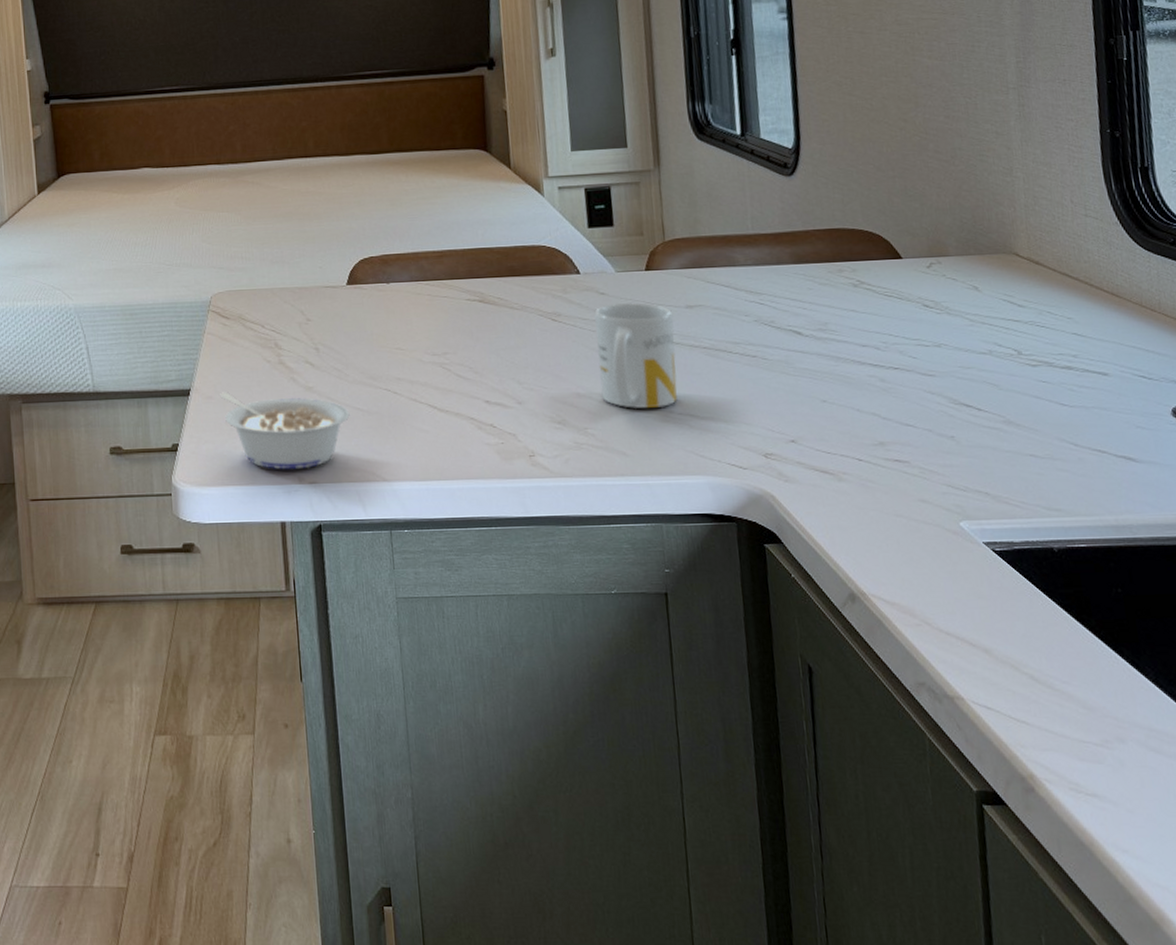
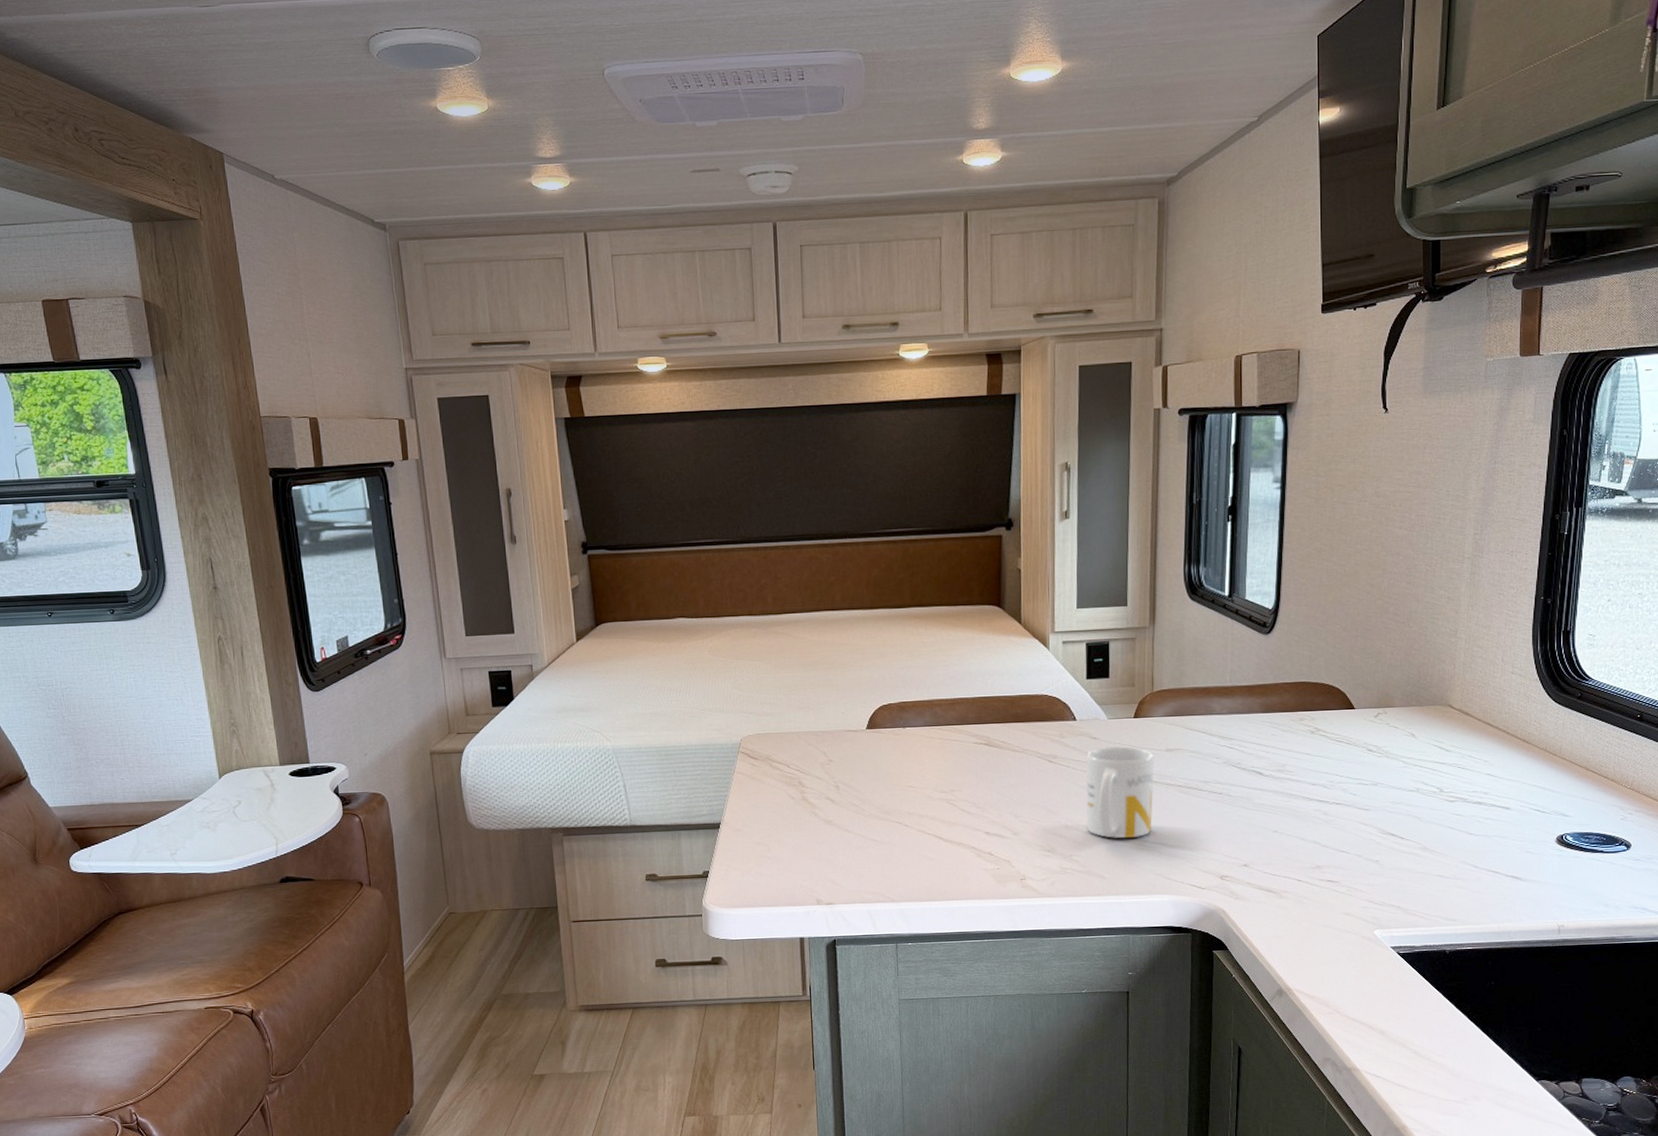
legume: present [220,392,350,470] -> none [747,825,865,893]

